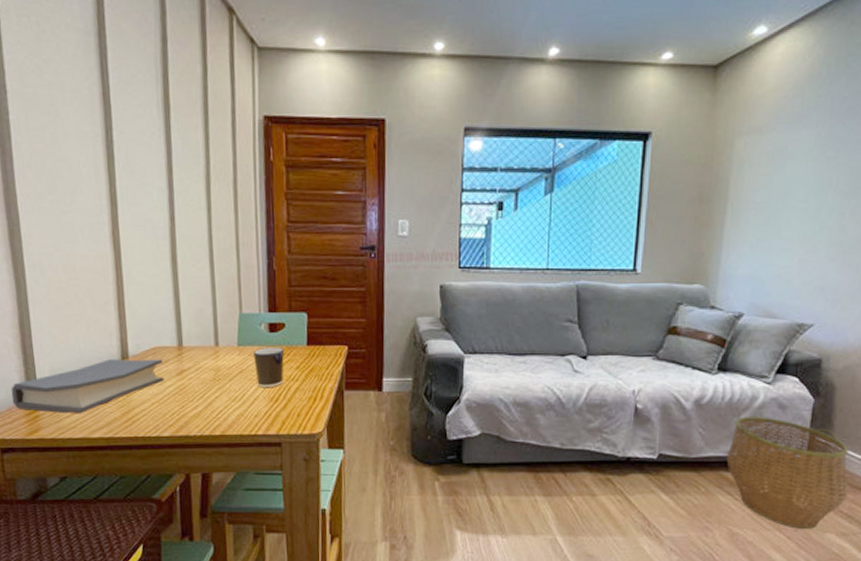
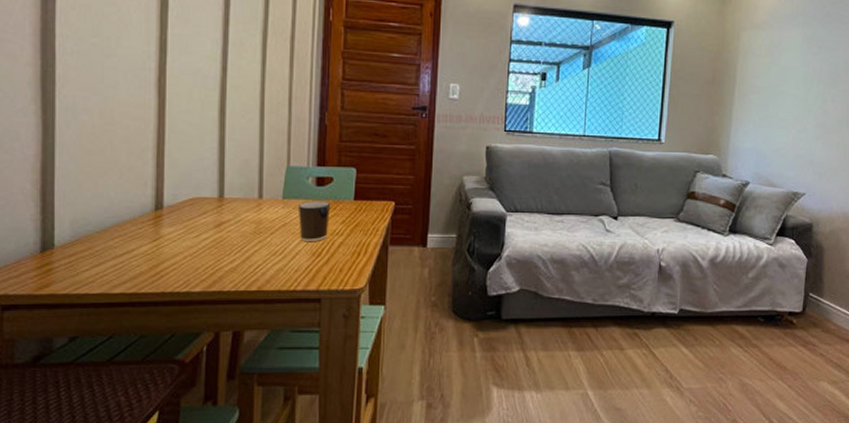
hardback book: present [10,359,165,414] -> none [22,209,201,268]
basket: present [726,417,849,529] -> none [737,275,837,378]

